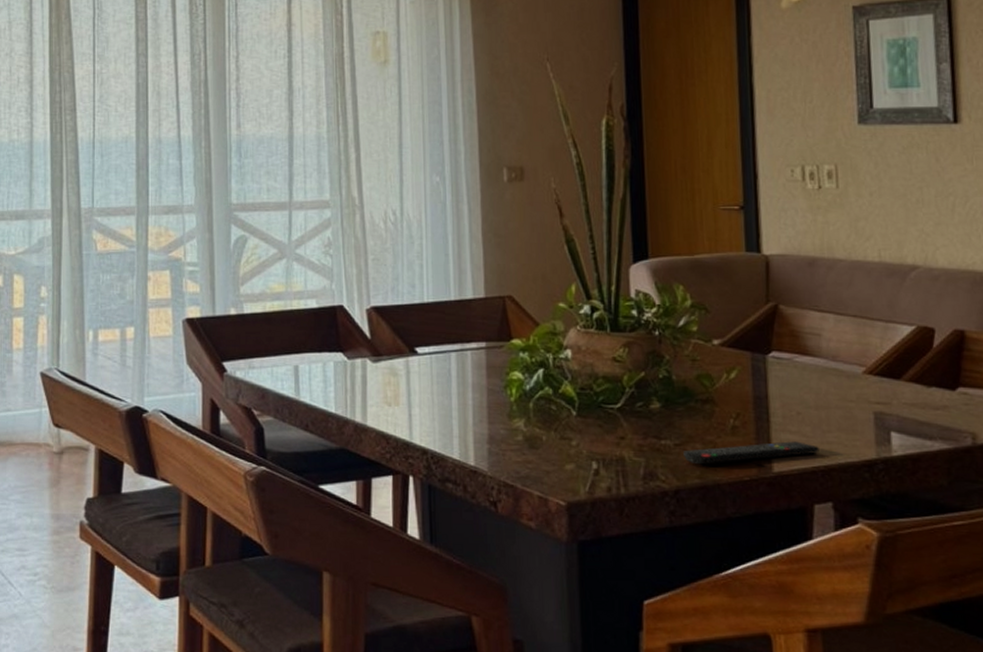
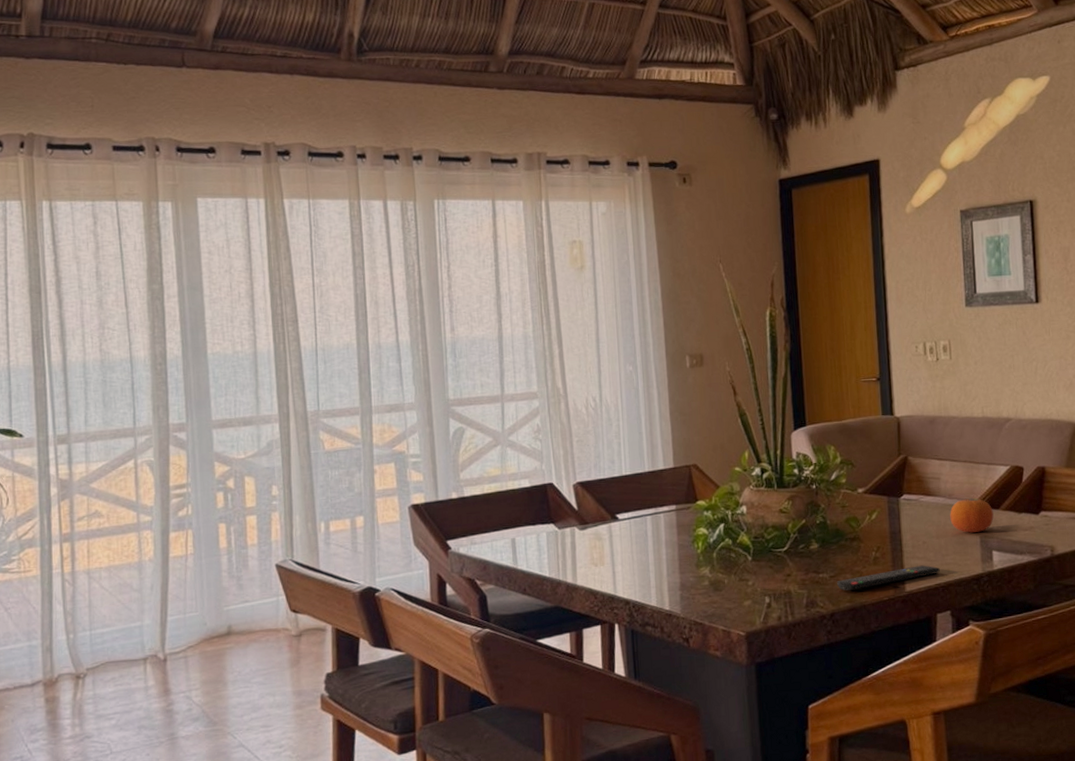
fruit: none [833,363,893,406] -> present [950,498,994,533]

